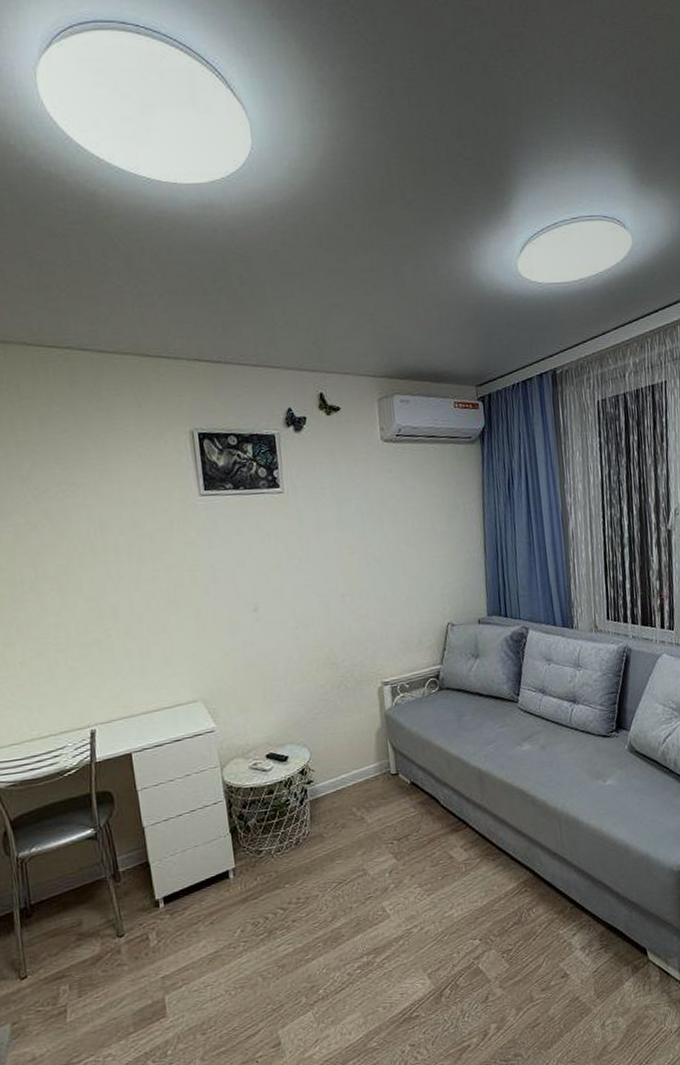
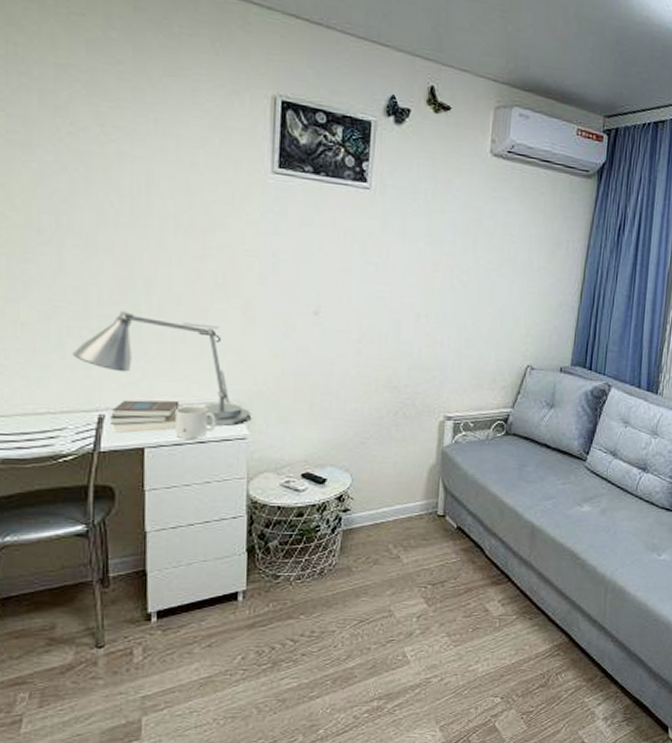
desk lamp: none [62,636,217,724] -> present [72,310,252,426]
books: none [100,708,156,745] -> present [110,400,180,434]
mug: none [151,708,187,741] -> present [174,405,216,440]

